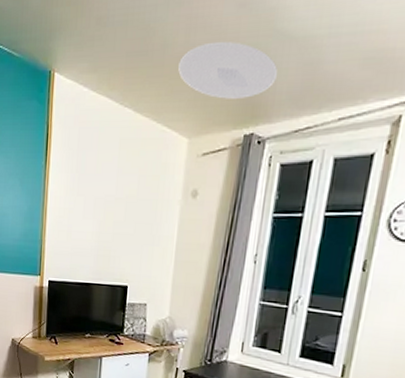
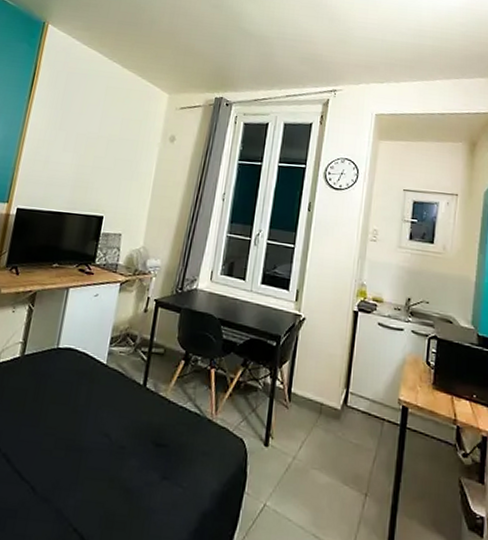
ceiling light: present [178,41,278,99] -> none [162,26,242,71]

